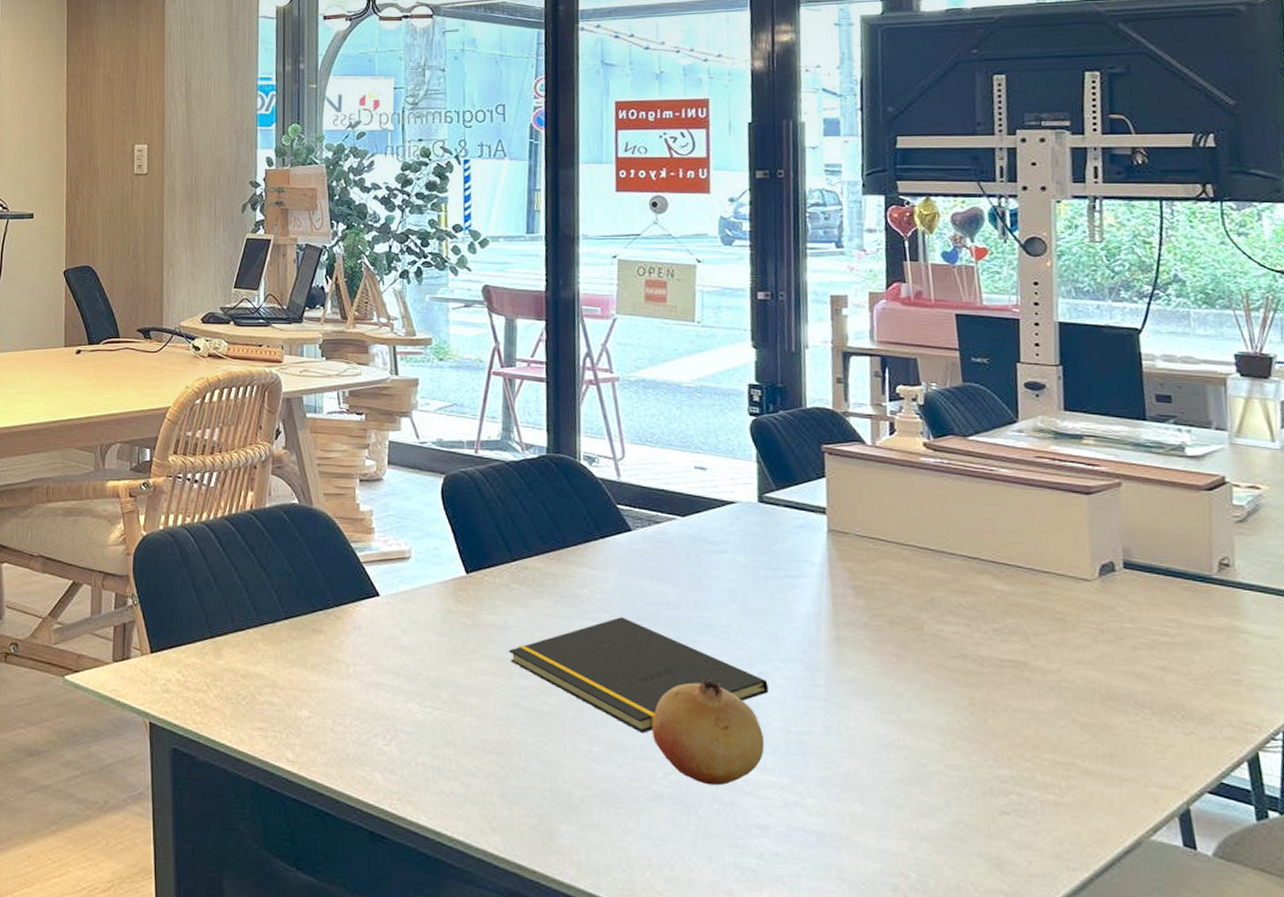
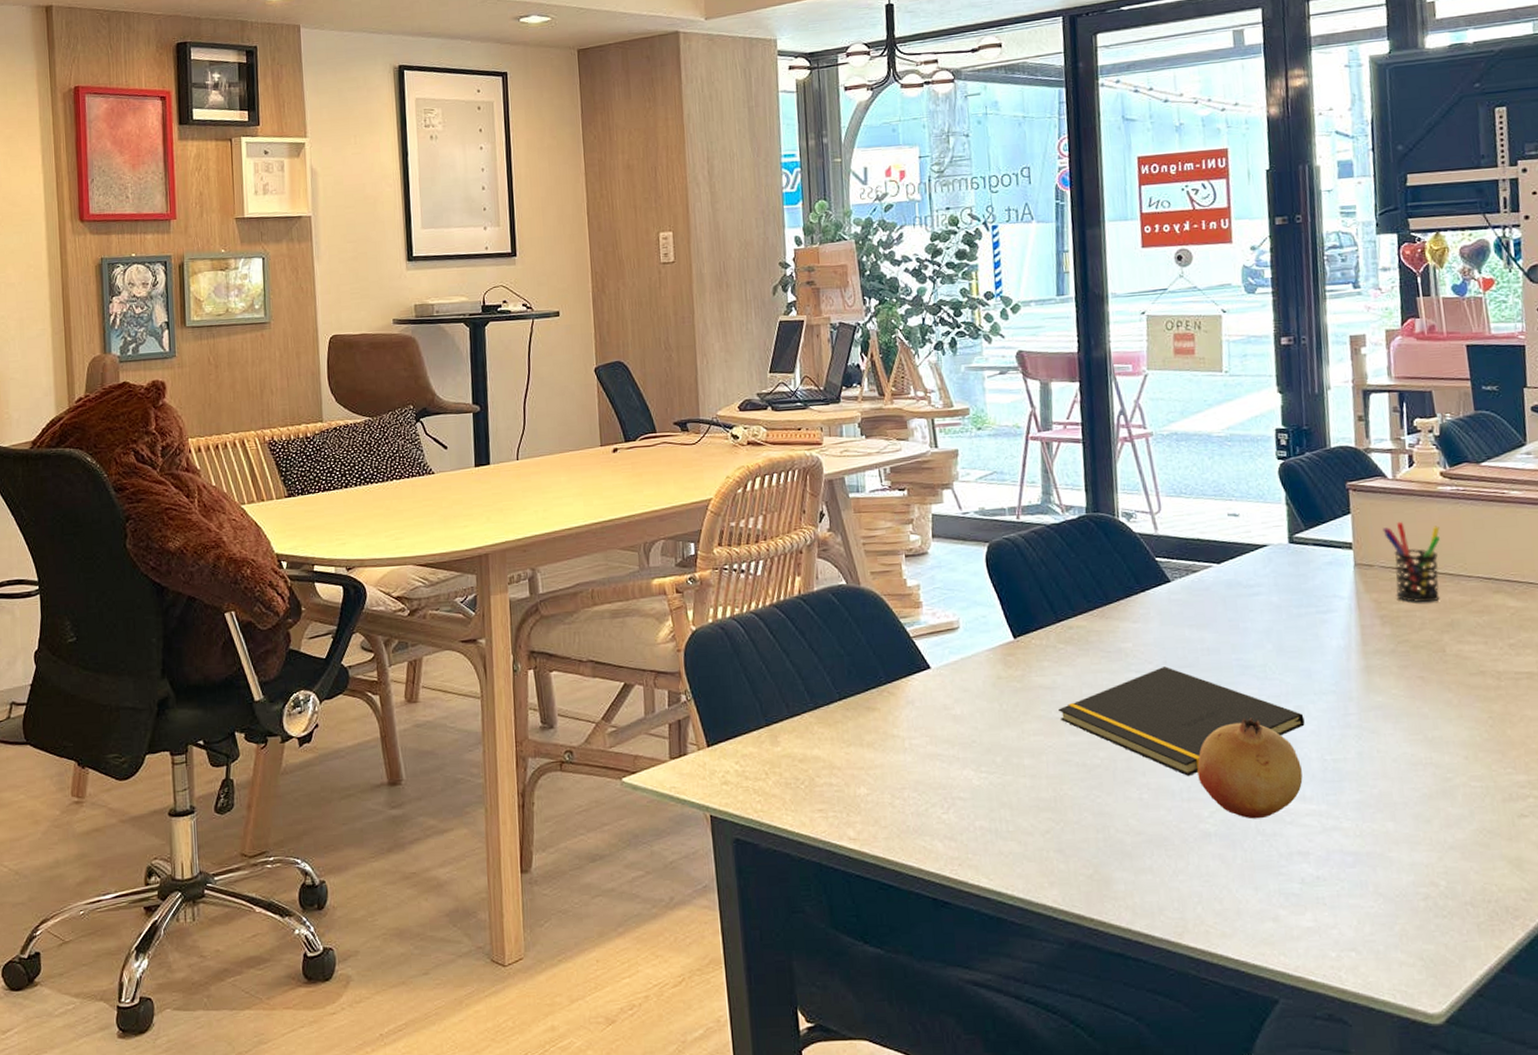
pen holder: none [859,490,921,577] -> present [1382,521,1440,603]

